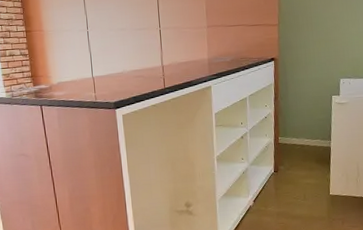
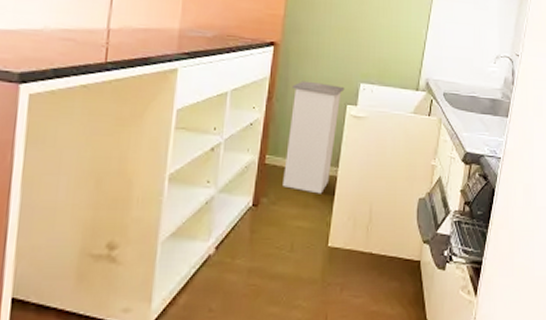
trash can: none [291,82,329,160] -> present [283,81,345,194]

